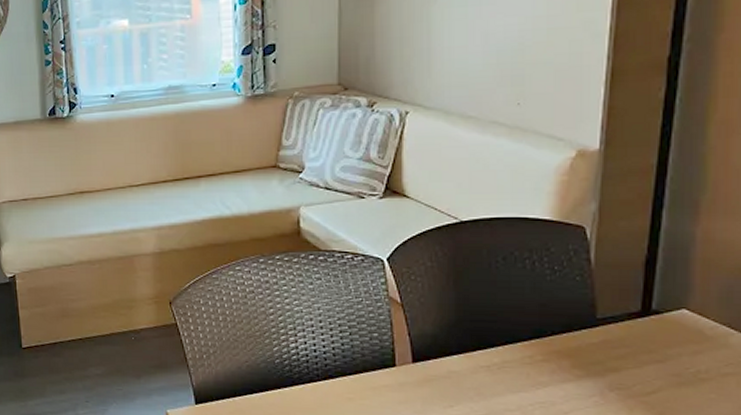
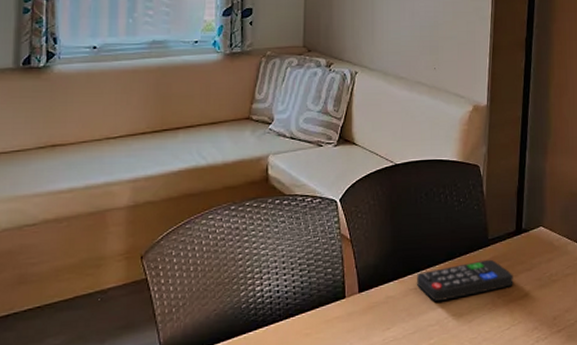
remote control: none [490,342,635,385] -> present [417,259,513,301]

